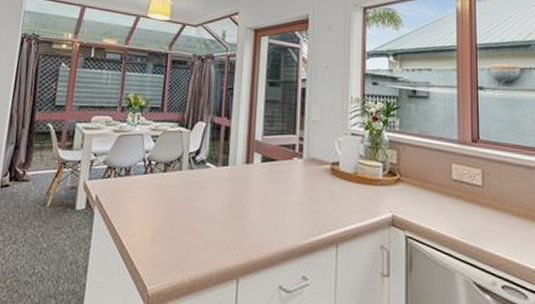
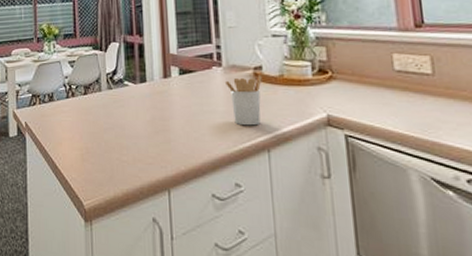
utensil holder: none [303,170,338,220] -> present [224,75,262,126]

